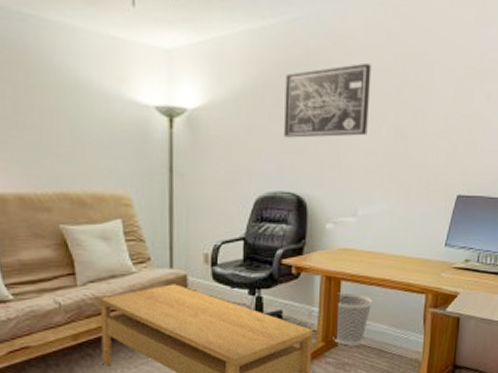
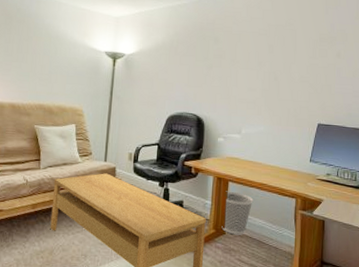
wall art: present [283,62,372,138] -> none [189,29,252,77]

